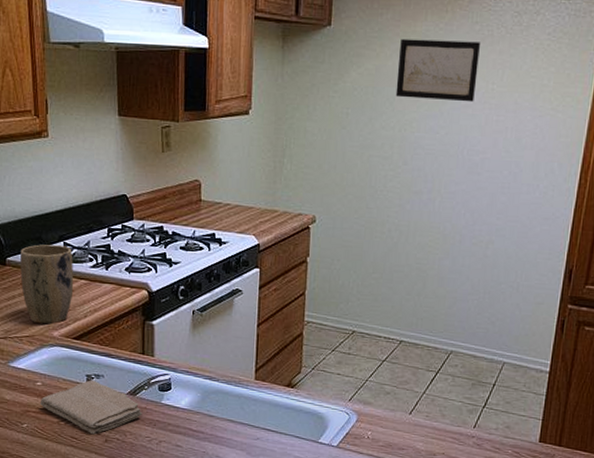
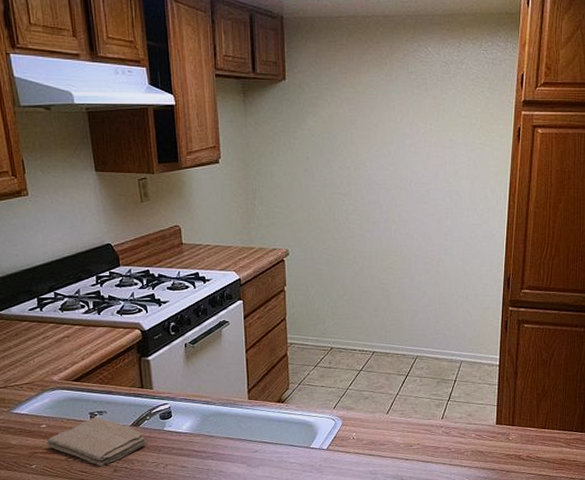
plant pot: present [20,244,74,325] -> none [12,295,69,371]
wall art: present [395,38,481,102] -> none [348,89,418,142]

